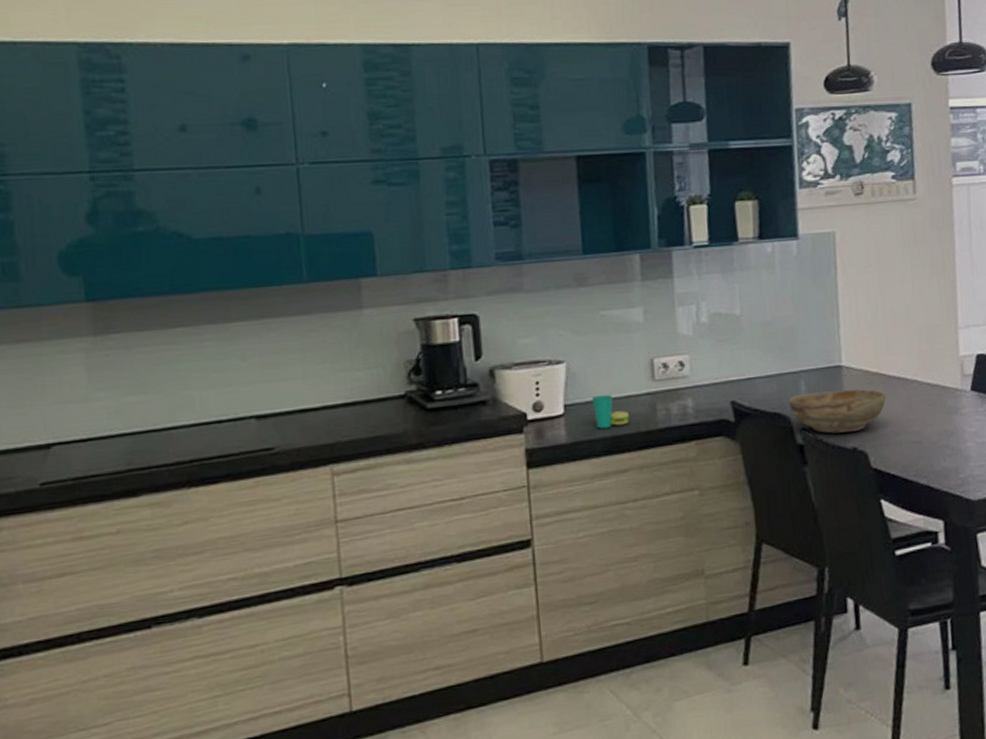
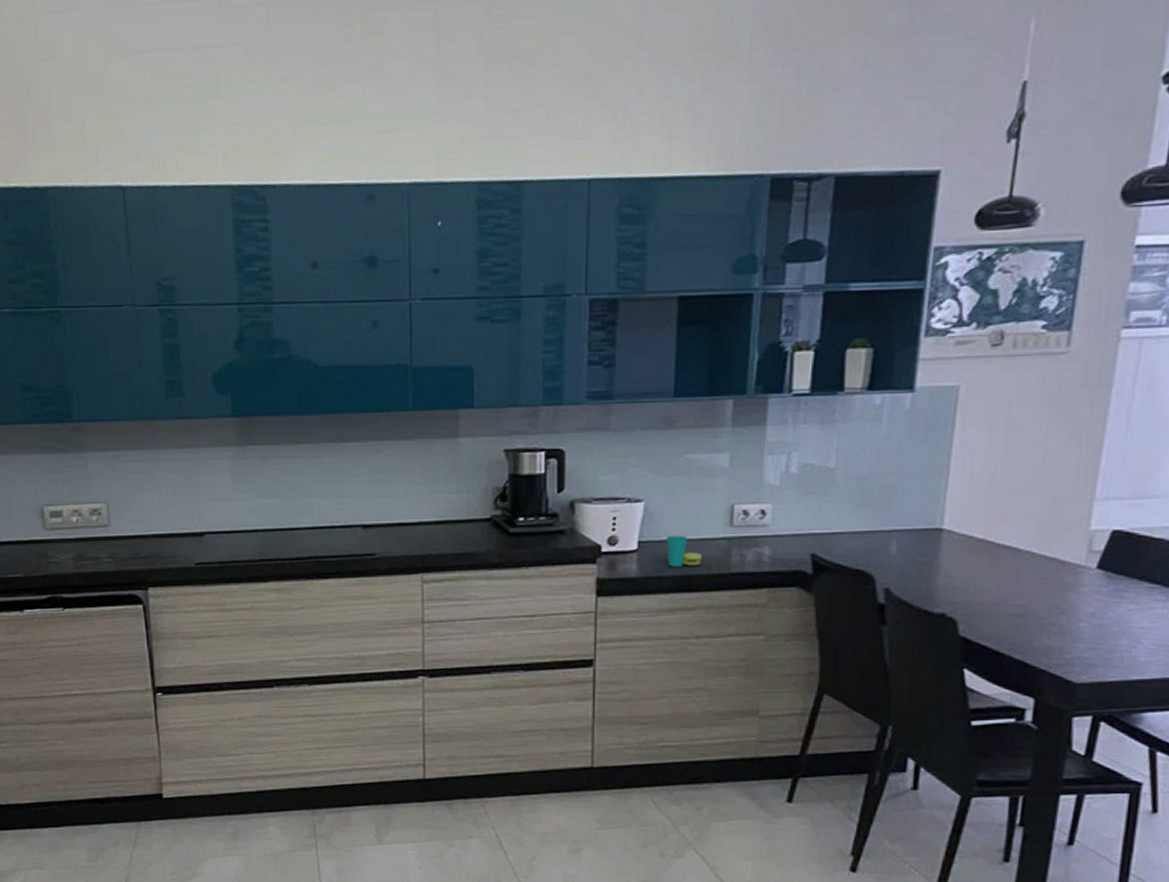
bowl: present [788,389,886,434] -> none [875,552,989,597]

